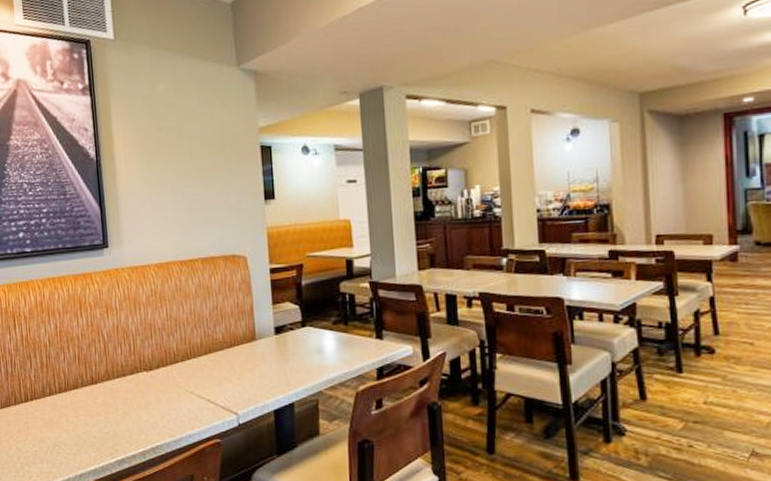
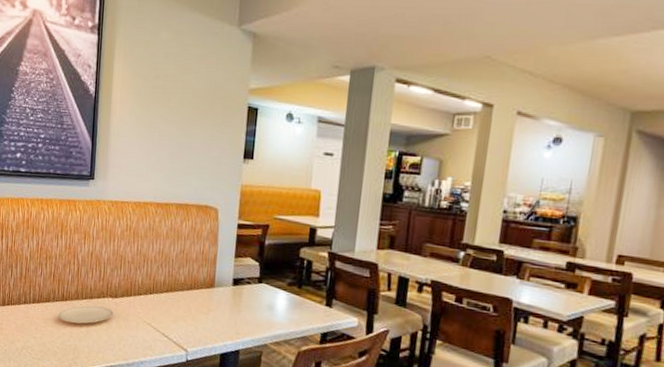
plate: none [90,382,151,408] -> present [58,305,114,324]

